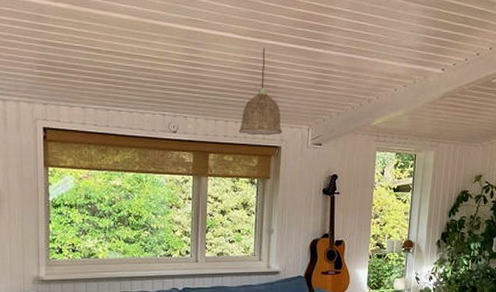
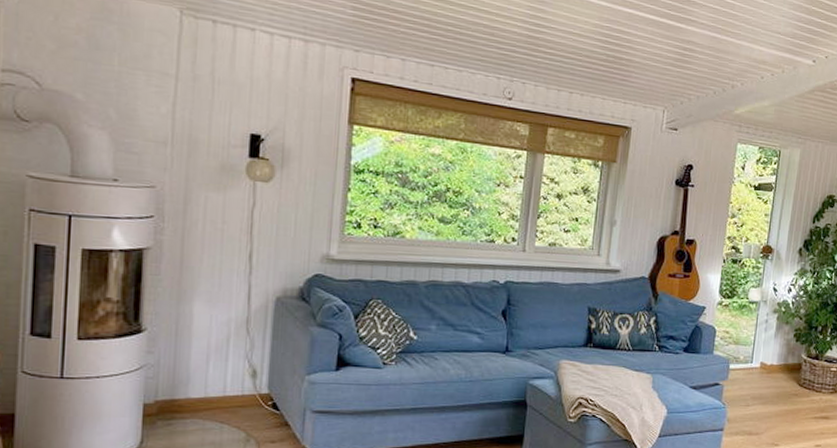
pendant lamp: present [238,47,283,136] -> none [584,15,634,114]

